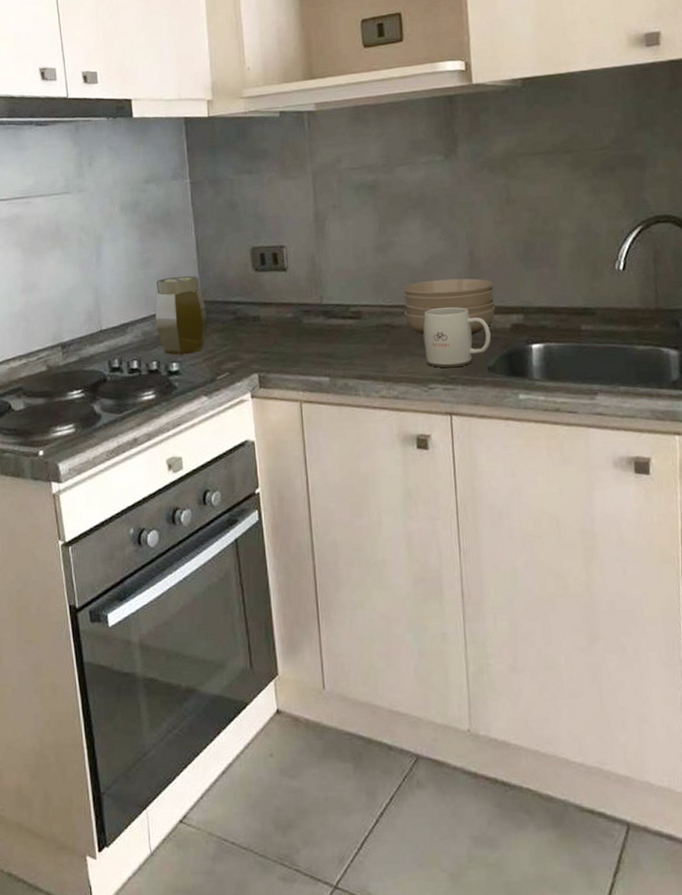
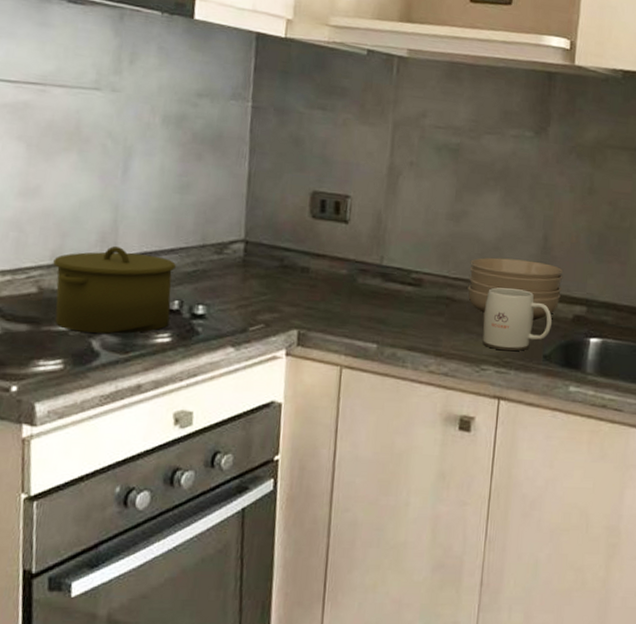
cooking pot: none [55,322,151,399] -> present [53,246,176,334]
jar: present [155,275,207,354] -> none [185,208,249,297]

